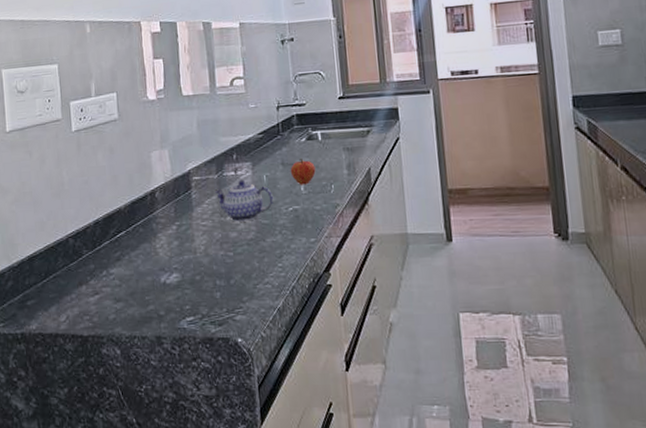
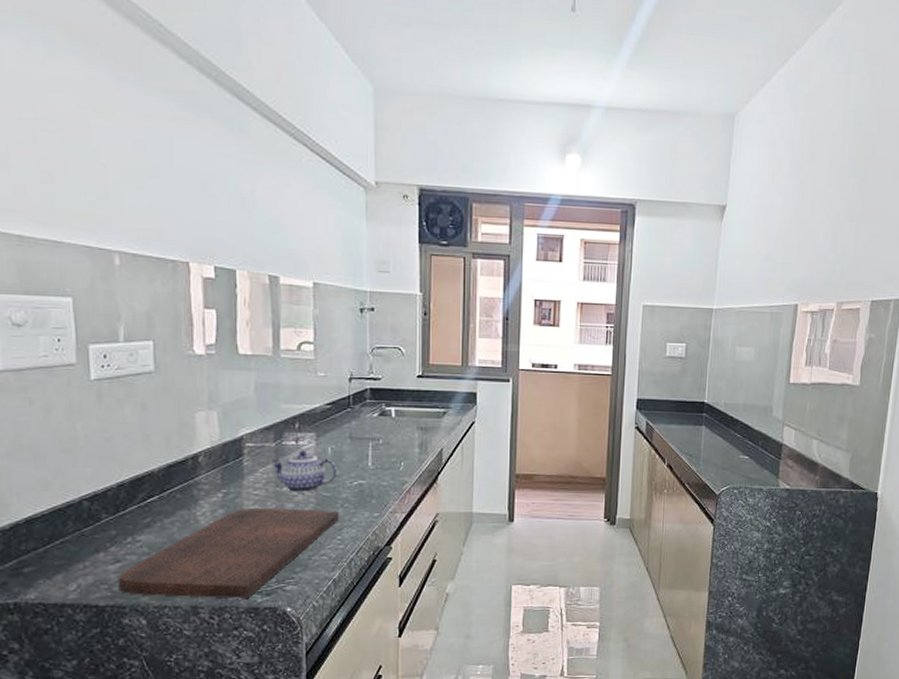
cutting board: none [97,237,279,329] -> present [118,508,339,599]
fruit: present [290,159,316,185] -> none [358,434,386,460]

